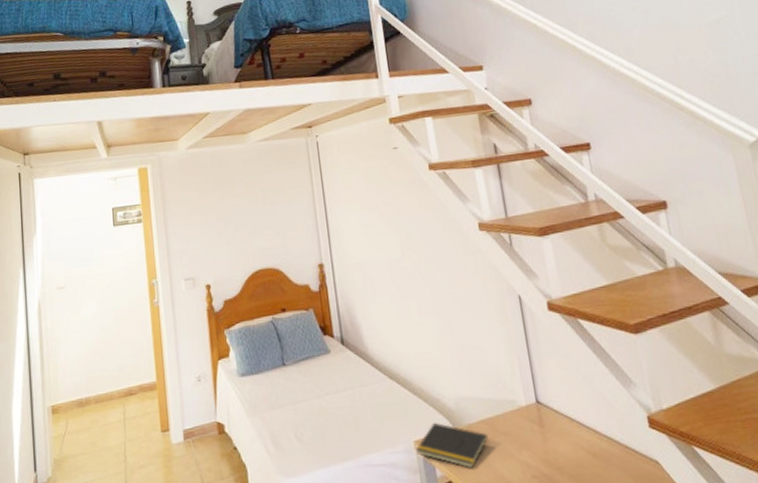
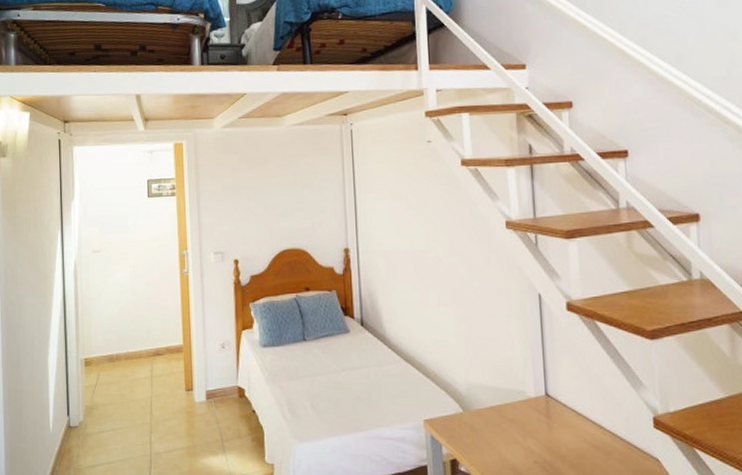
notepad: present [416,422,489,469] -> none [425,404,496,450]

